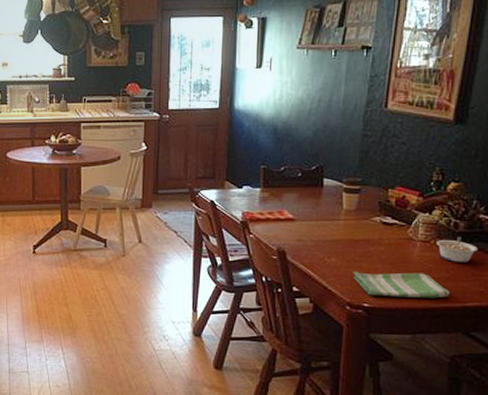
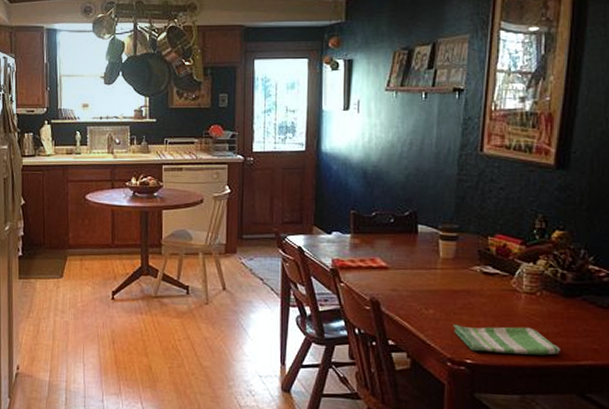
legume: present [435,237,478,262] -> none [542,289,589,317]

